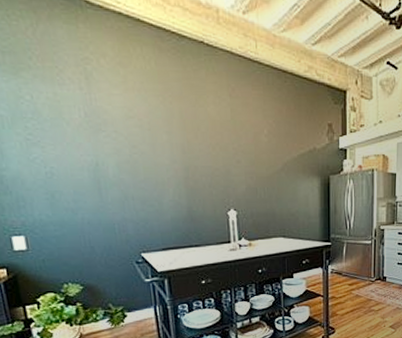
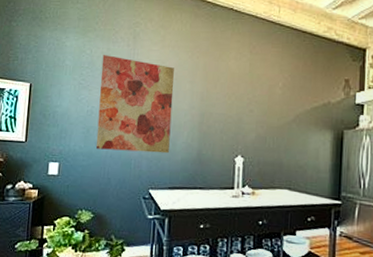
wall art: none [49,101,156,216] -> present [95,55,174,154]

